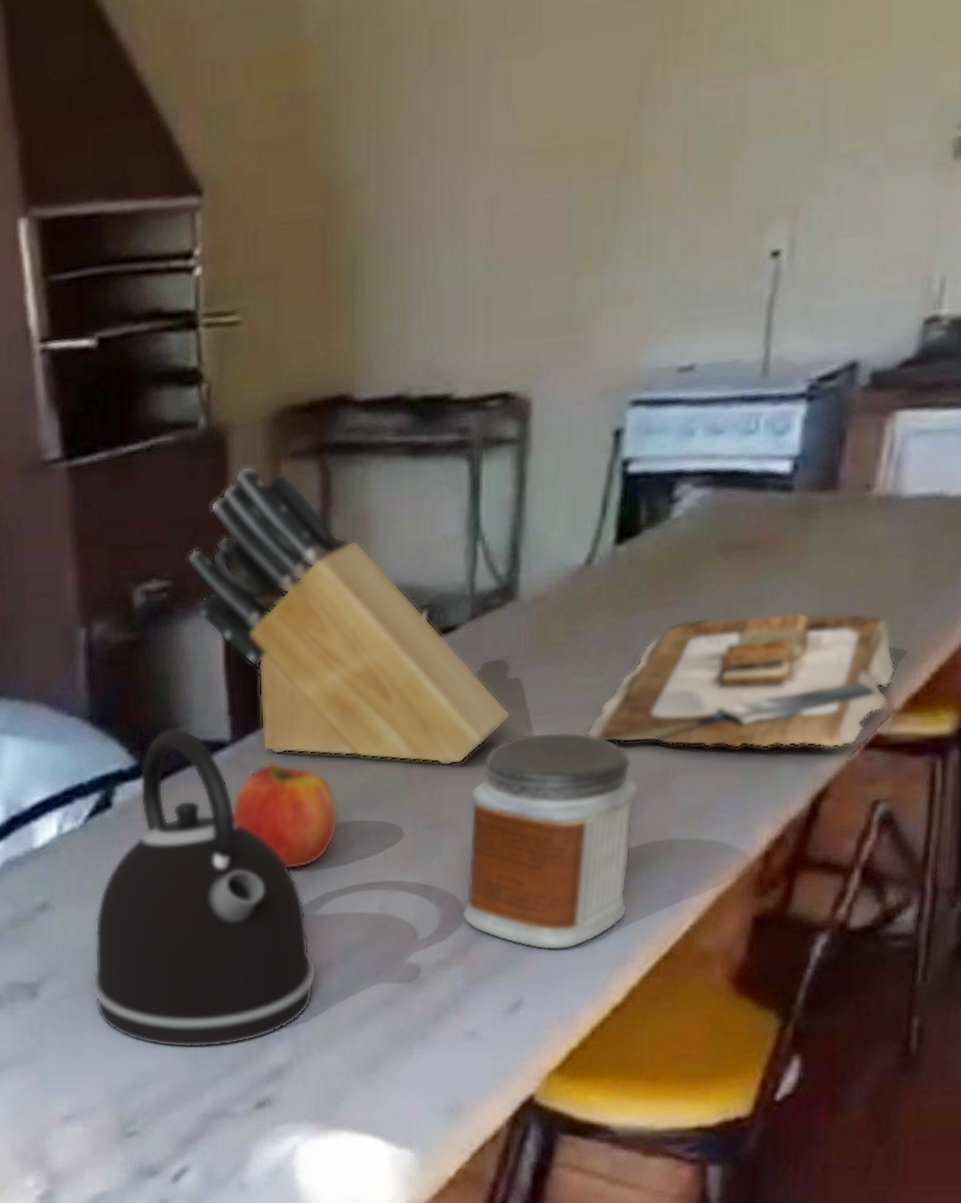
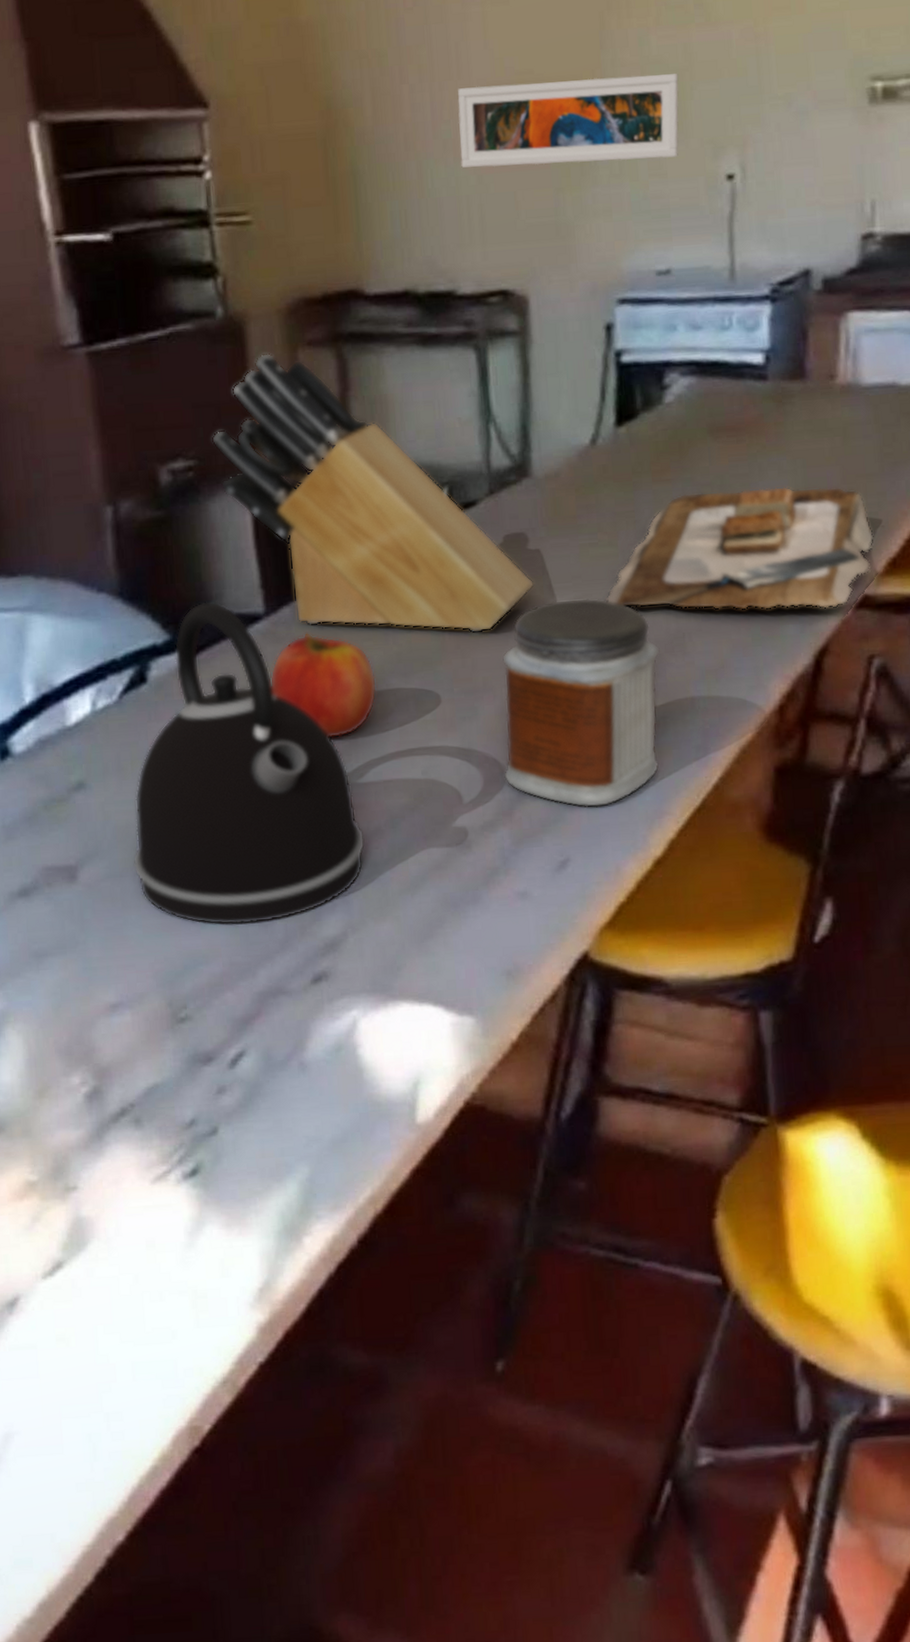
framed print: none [469,131,727,254] -> present [457,74,679,168]

